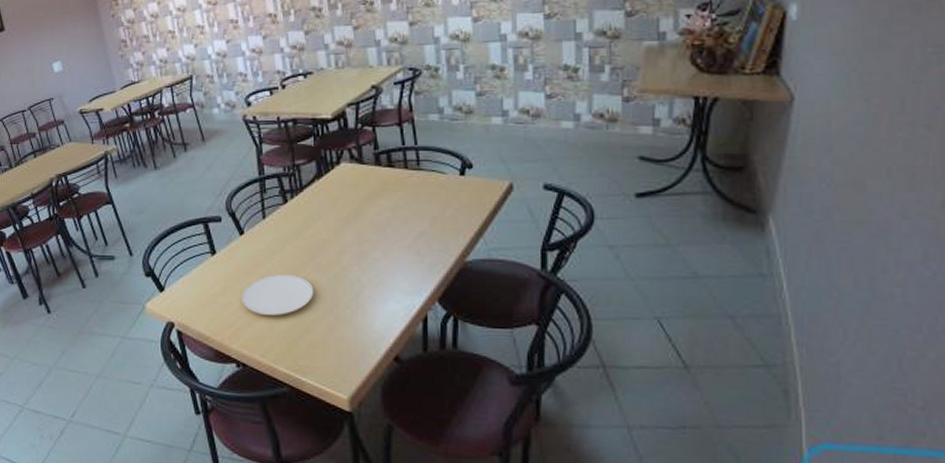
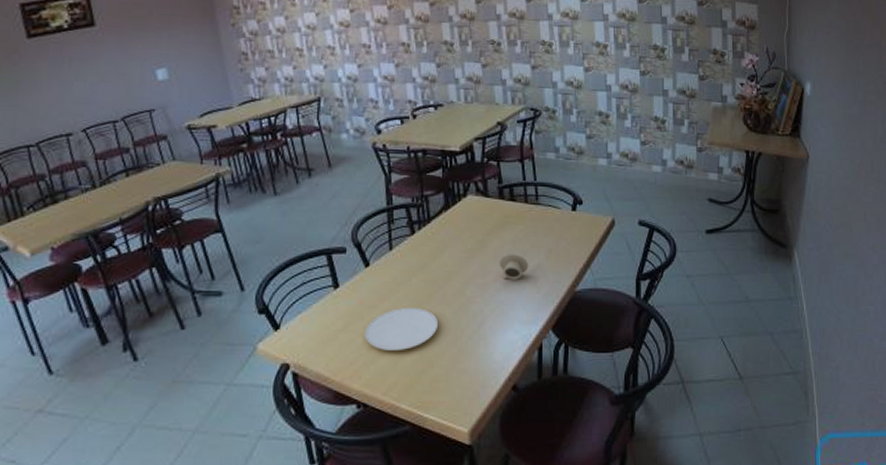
cup: none [376,222,411,249] -> present [498,254,529,280]

